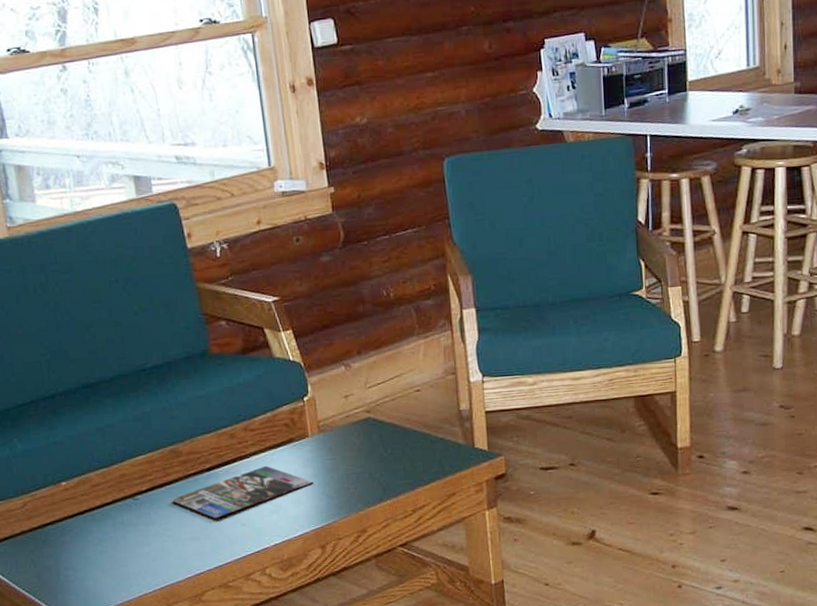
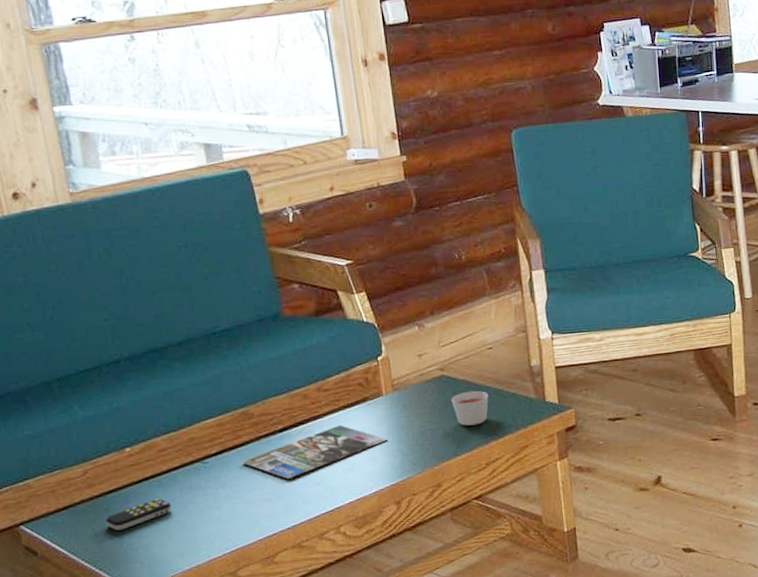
remote control: none [43,532,105,562] -> present [105,498,172,531]
candle: none [377,434,416,471] -> present [451,390,489,426]

